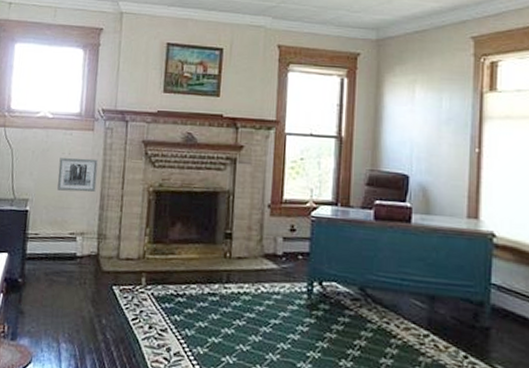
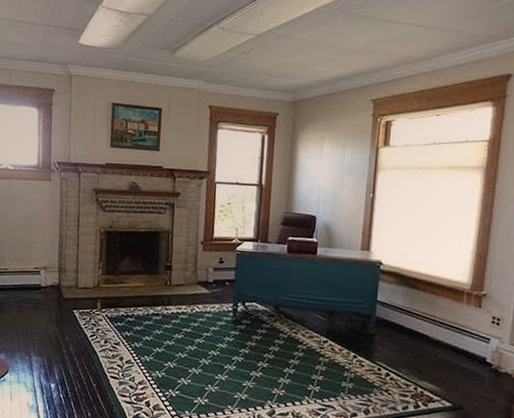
wall art: present [57,158,98,192] -> none [21,204,56,233]

